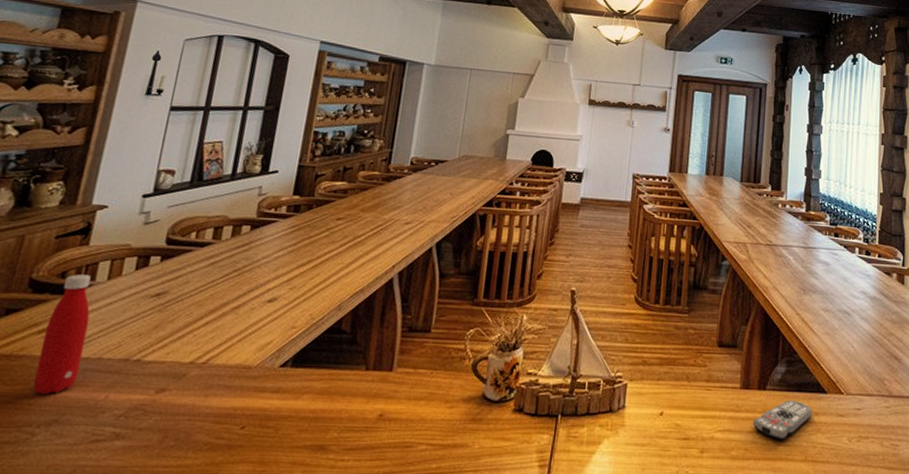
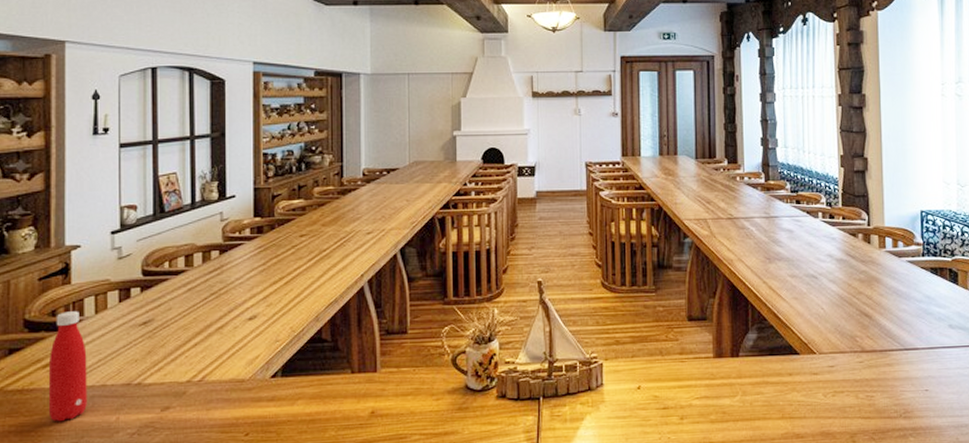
remote control: present [753,400,813,441] -> none [729,363,787,402]

